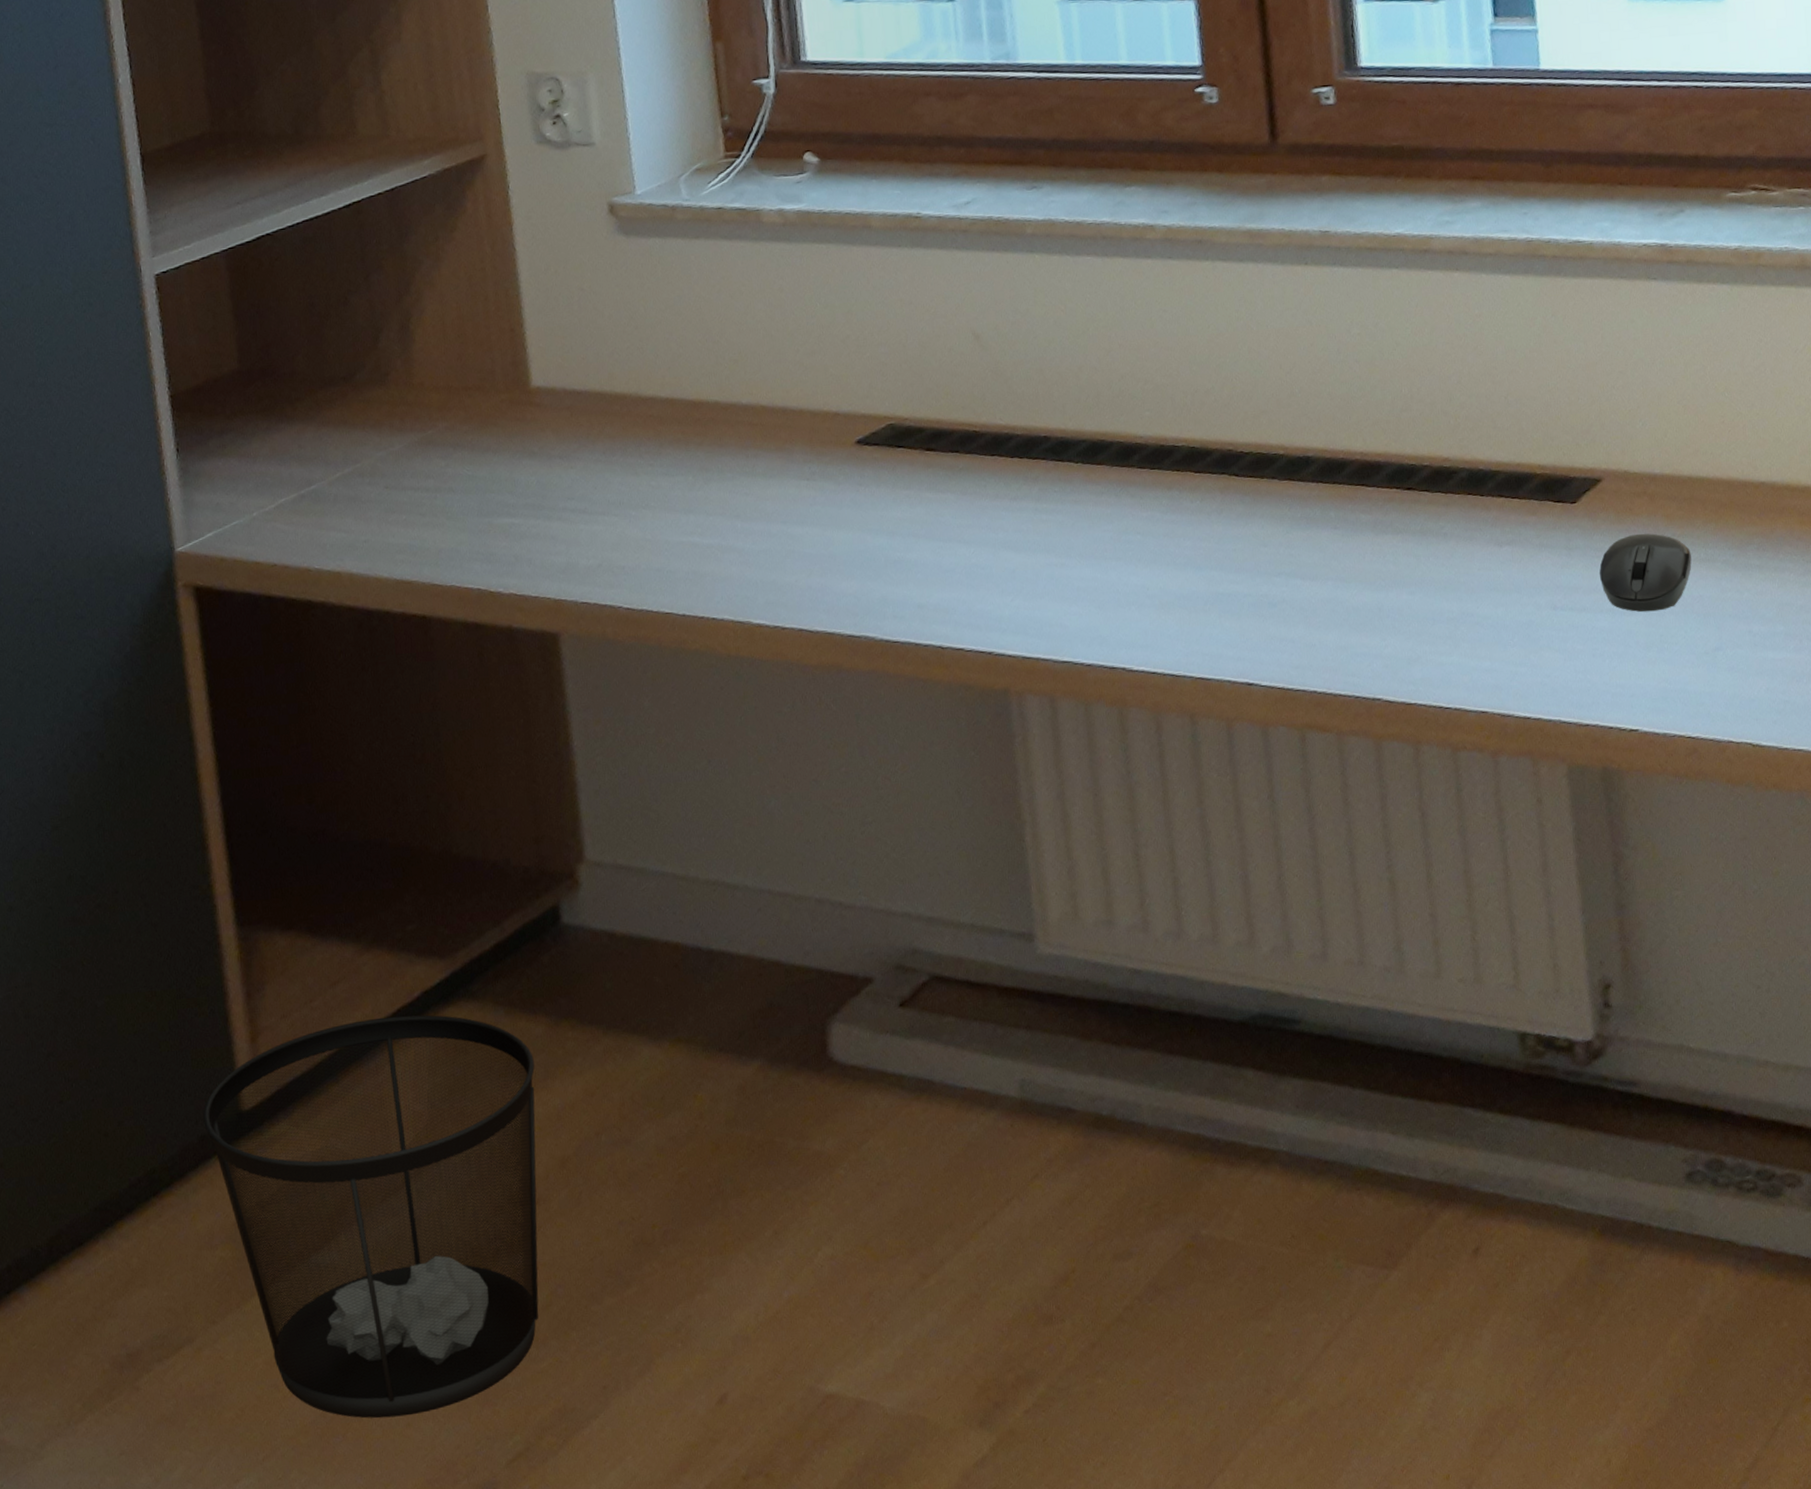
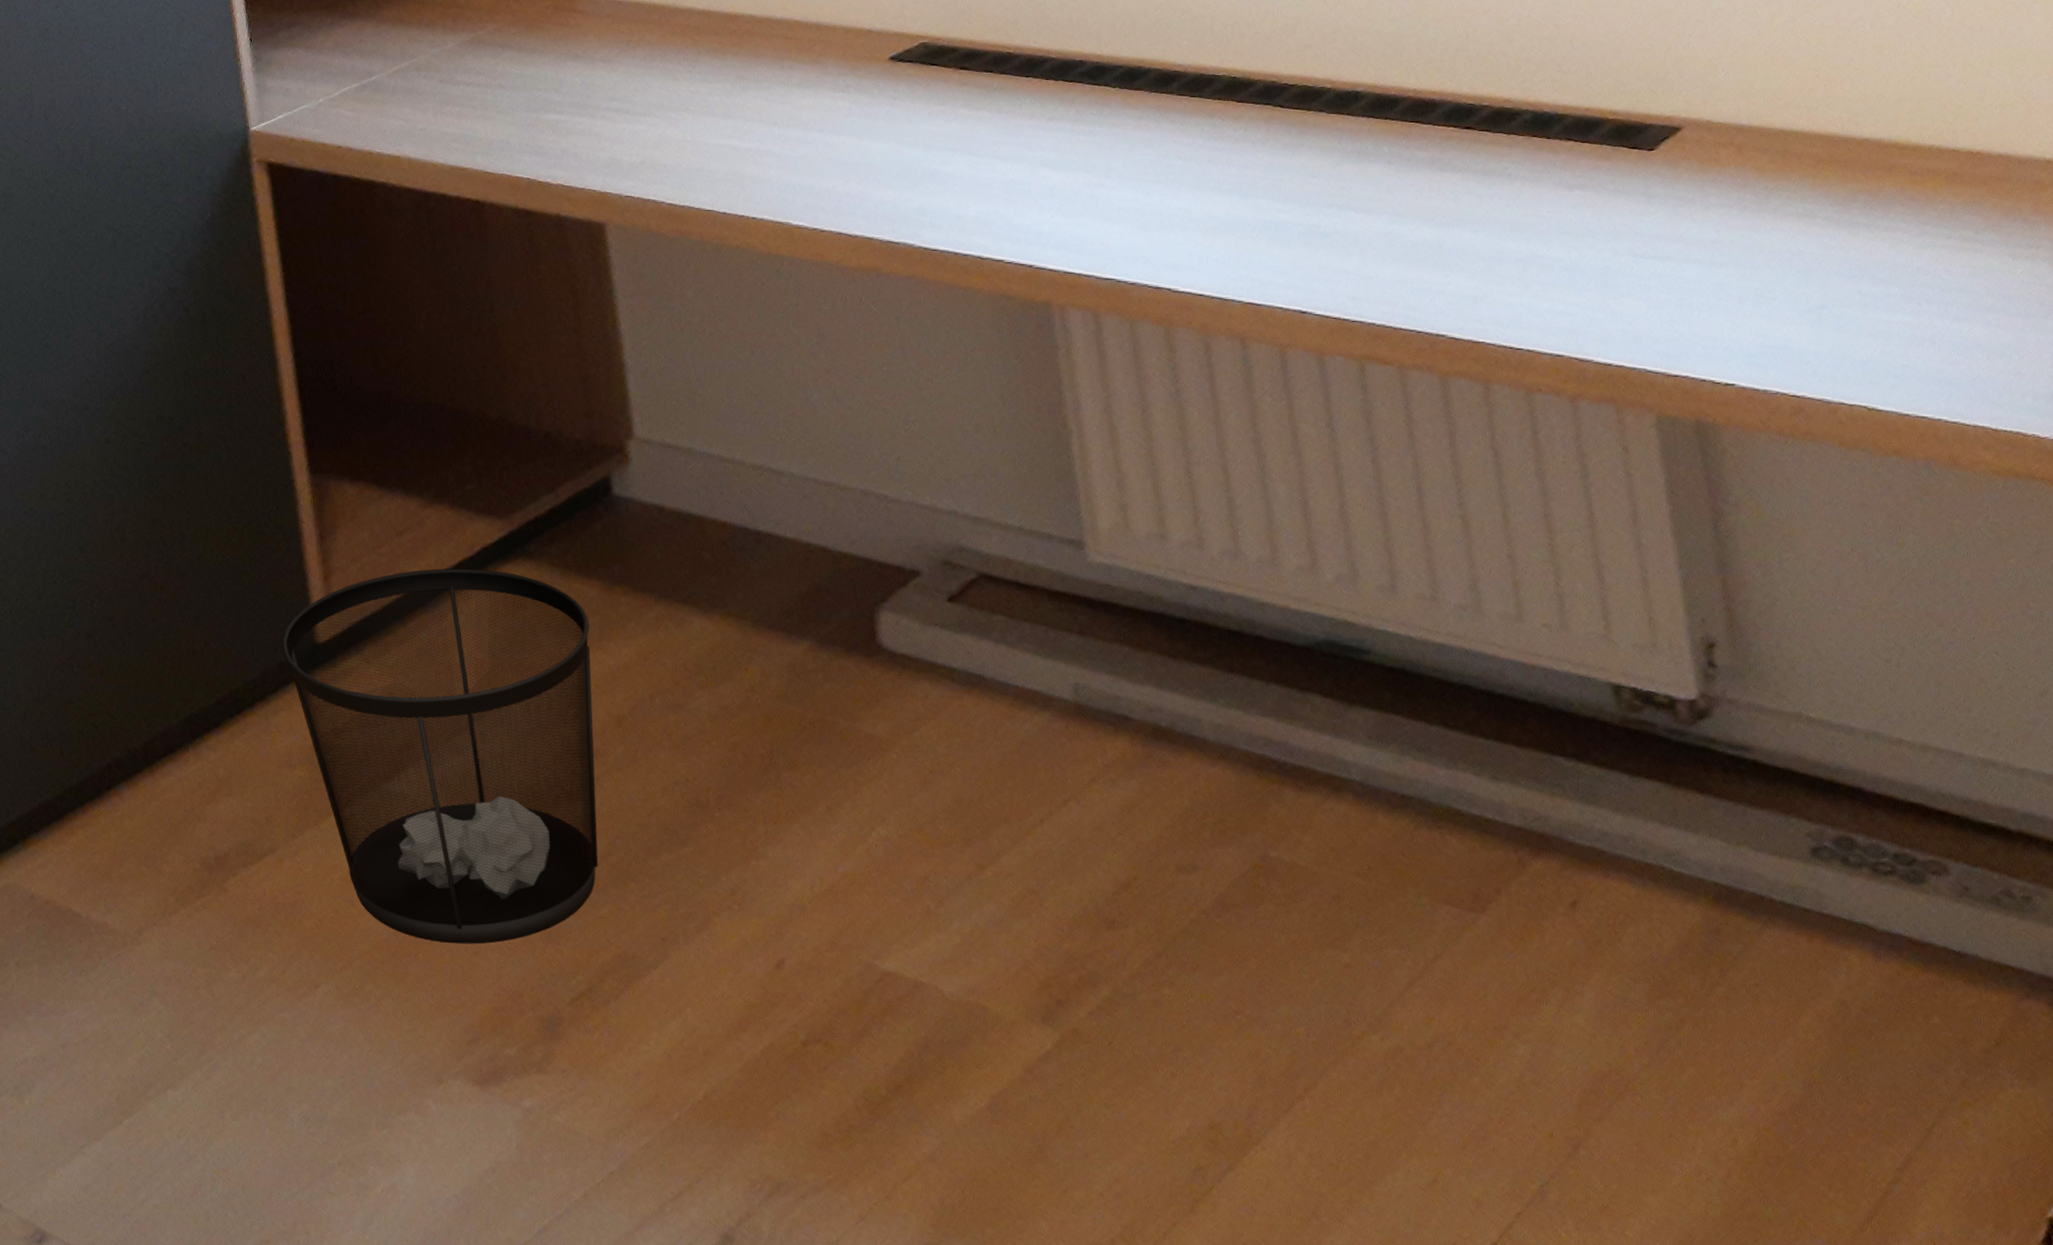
computer mouse: present [1599,533,1692,612] -> none [1683,184,1789,265]

